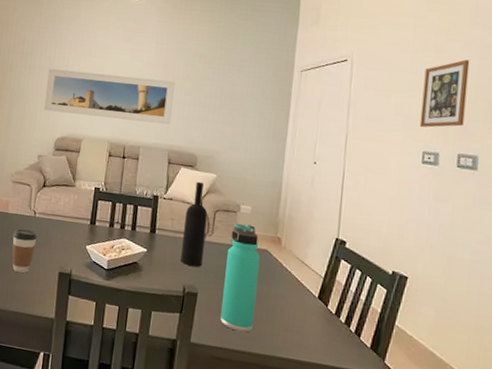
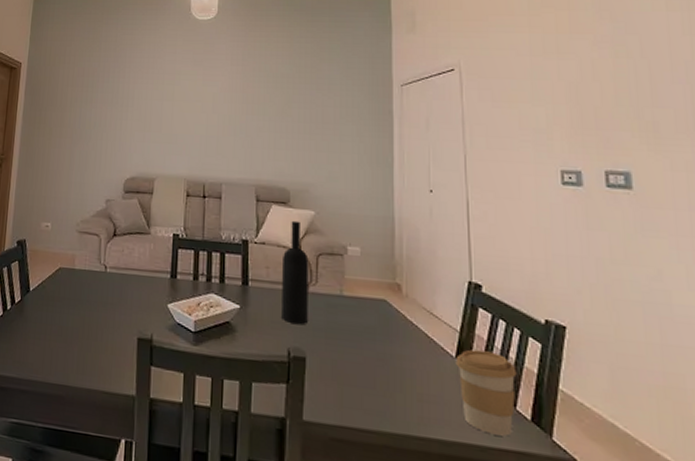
coffee cup: present [12,229,37,273] -> none [81,287,110,341]
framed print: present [43,68,176,125] -> none [109,100,257,156]
thermos bottle: present [220,223,260,333] -> none [337,268,378,406]
coffee cup: none [317,292,365,359] -> present [455,349,517,437]
picture frame: present [419,59,470,128] -> none [549,60,606,143]

